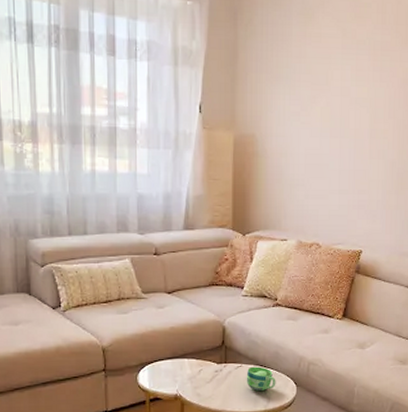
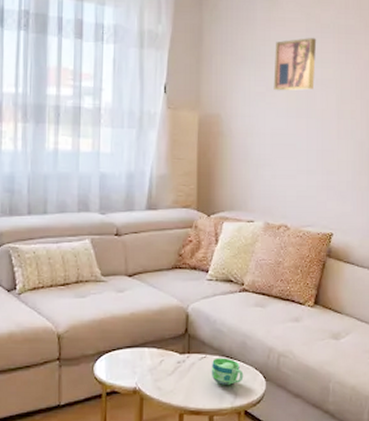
wall art: none [308,55,352,110] -> present [273,38,317,91]

